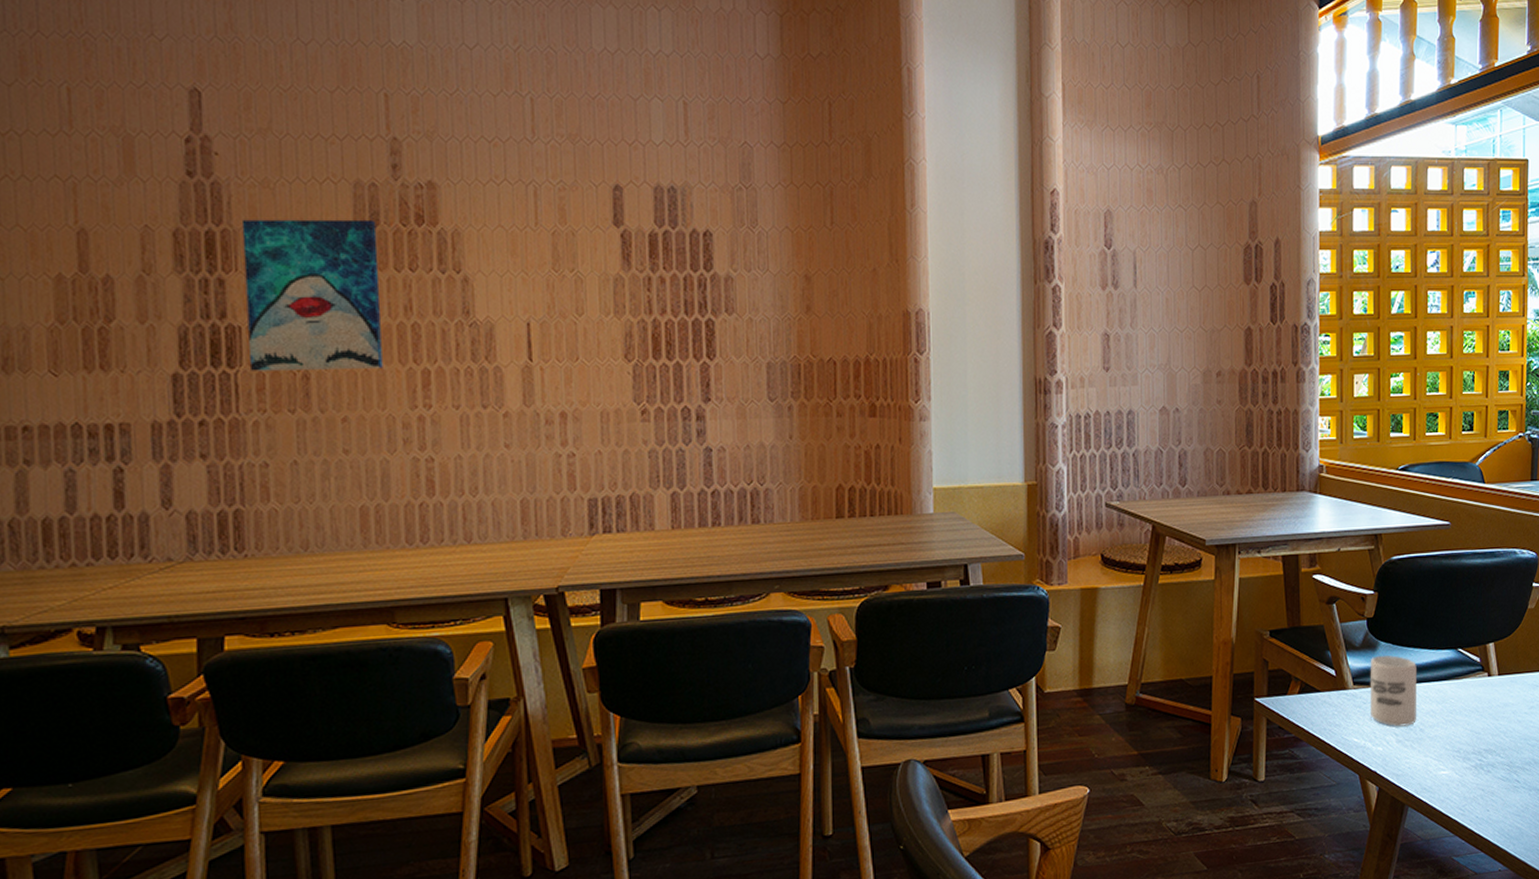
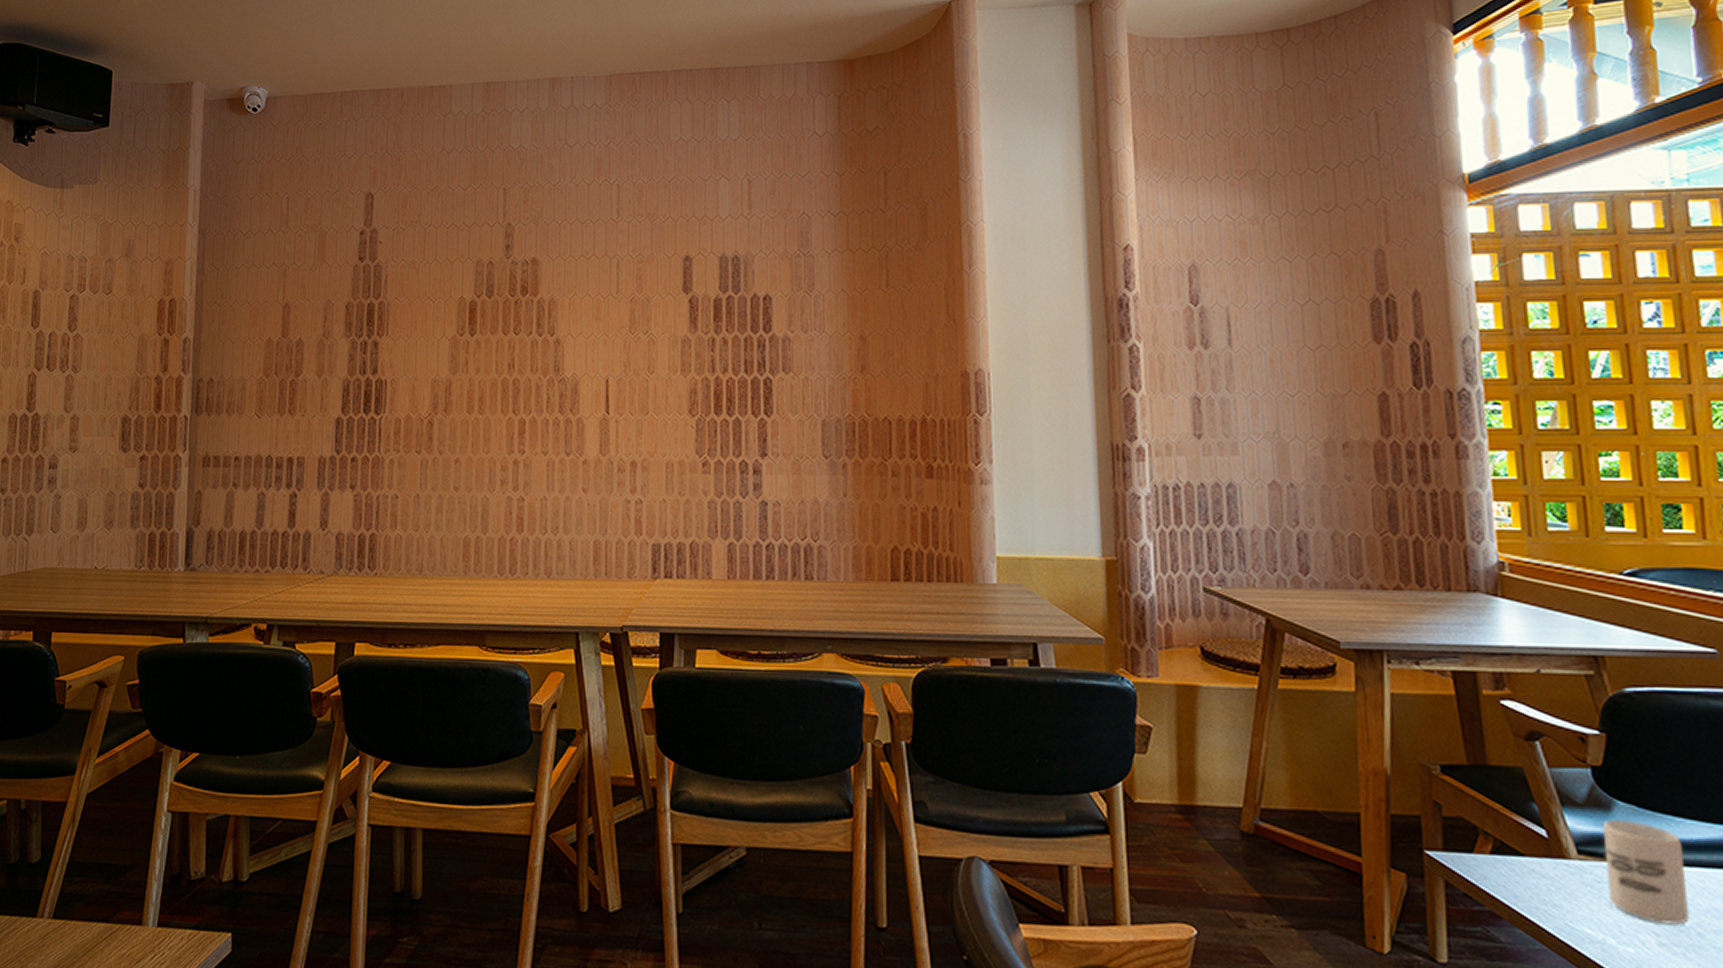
wall art: present [241,219,383,371] -> none [391,291,491,418]

